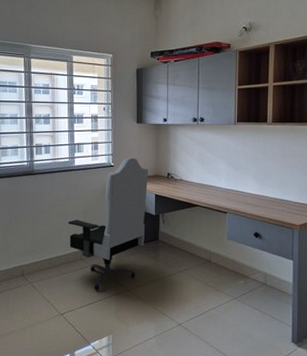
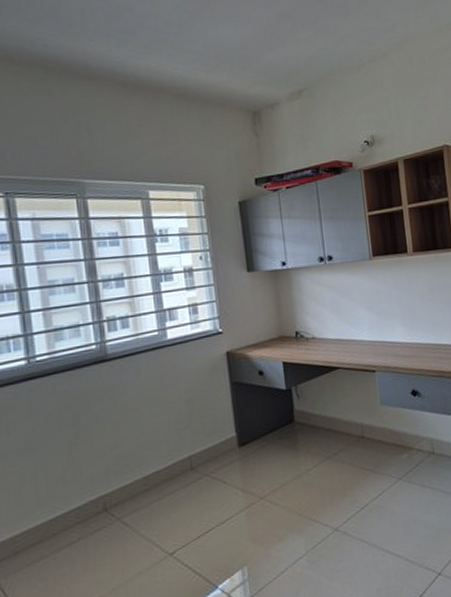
office chair: present [68,157,149,291] -> none [166,318,277,510]

